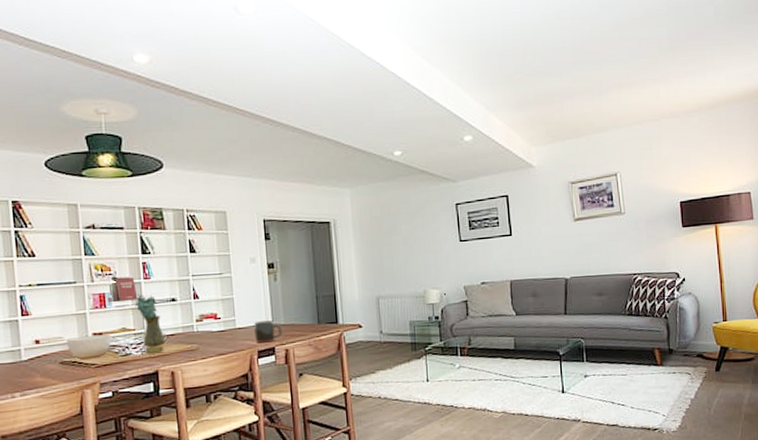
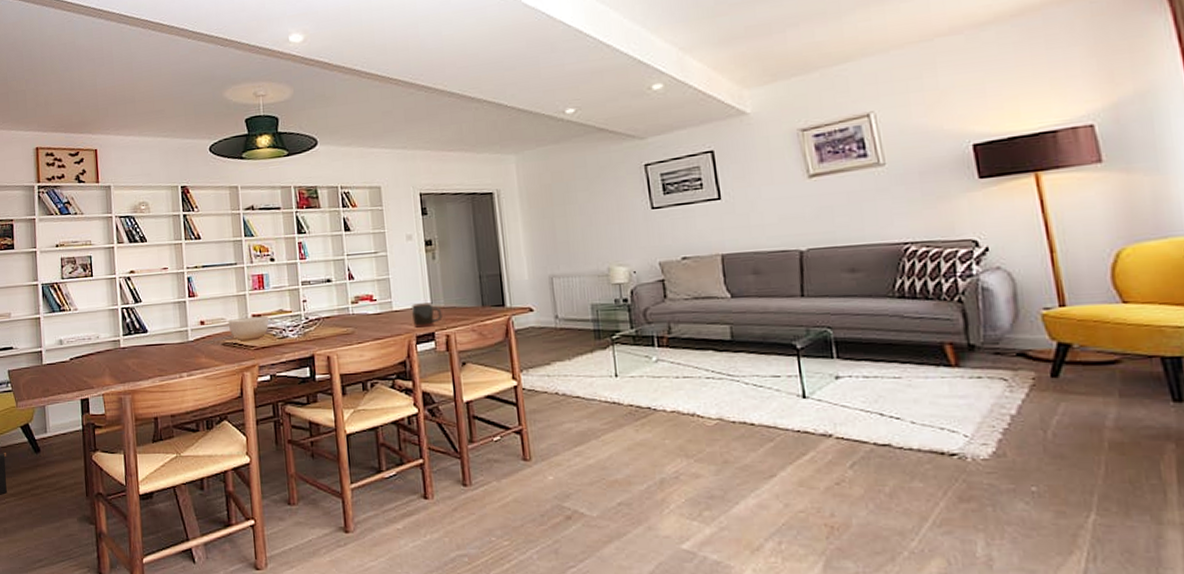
books: present [108,277,138,303] -> none [266,257,294,284]
vase: present [134,293,165,354] -> none [291,274,321,337]

